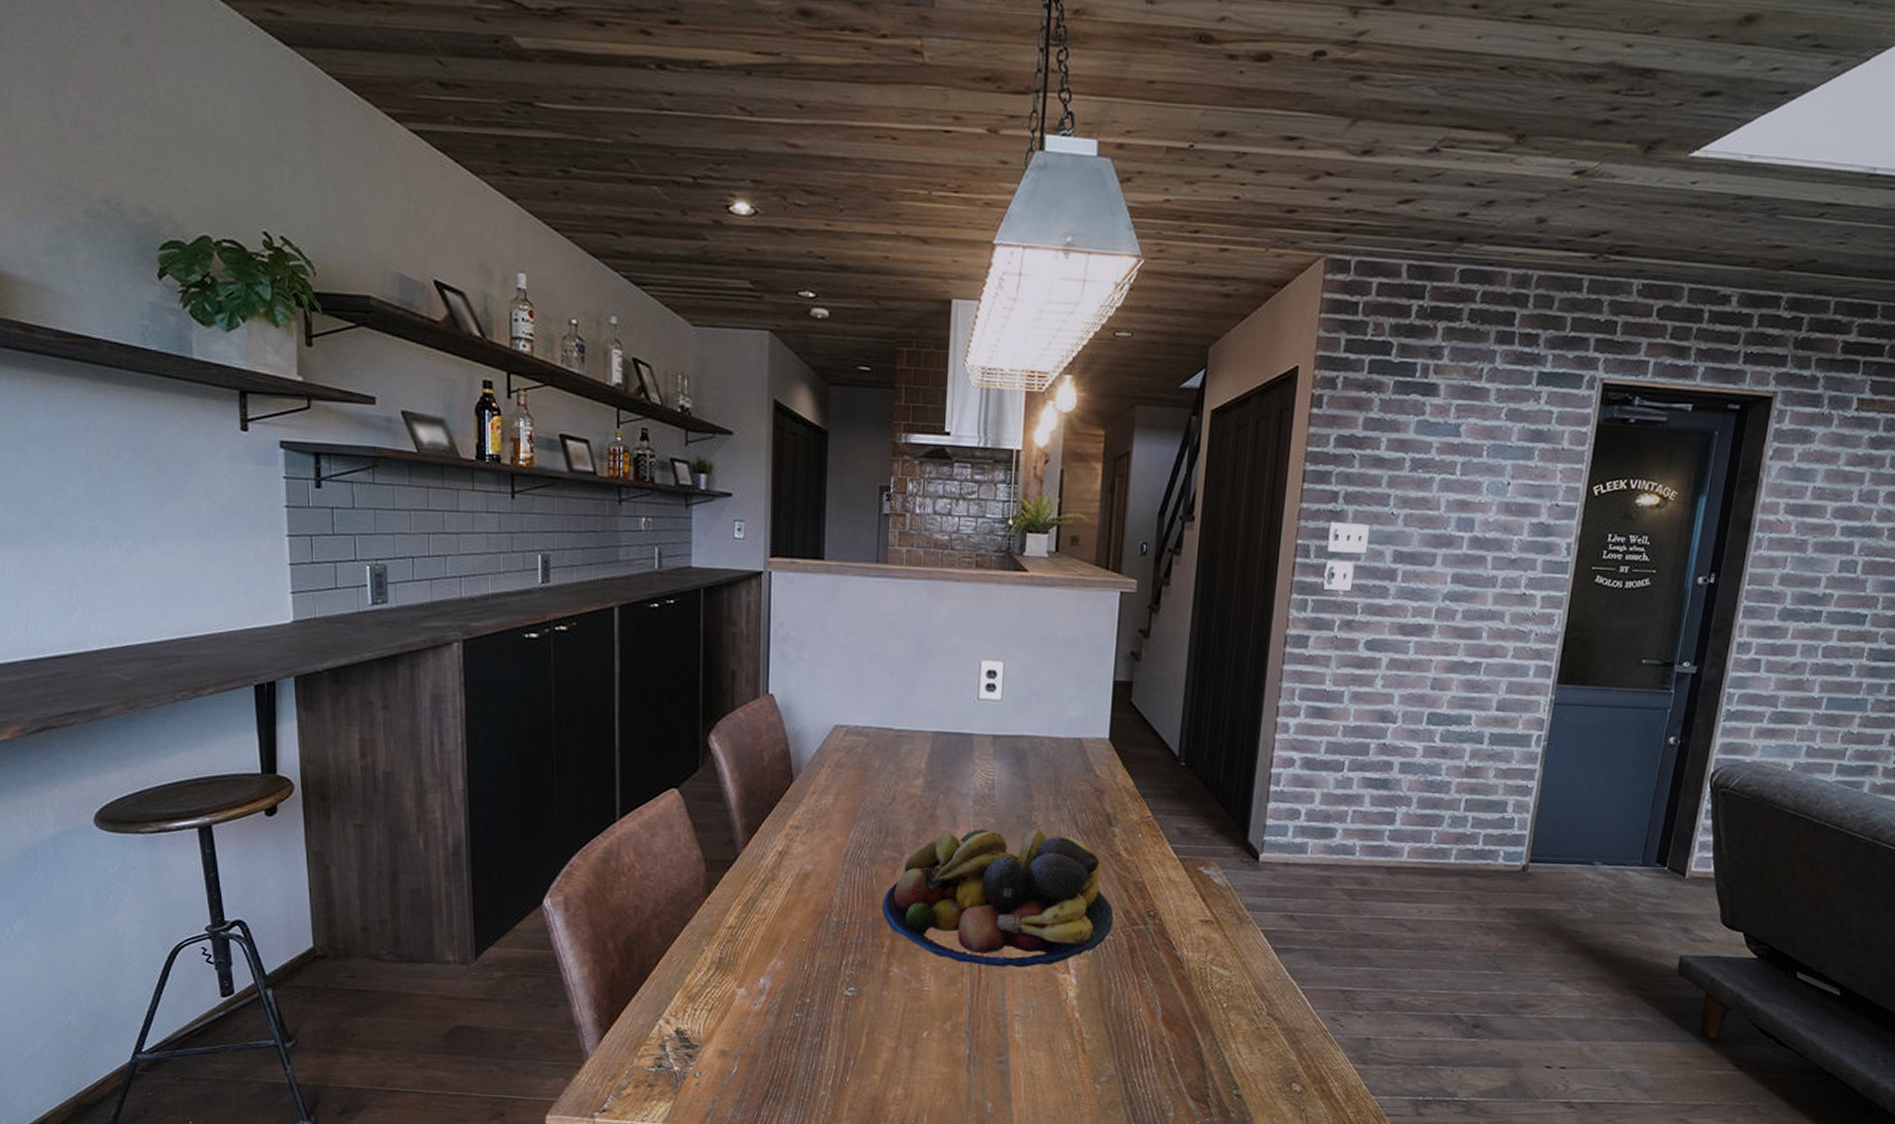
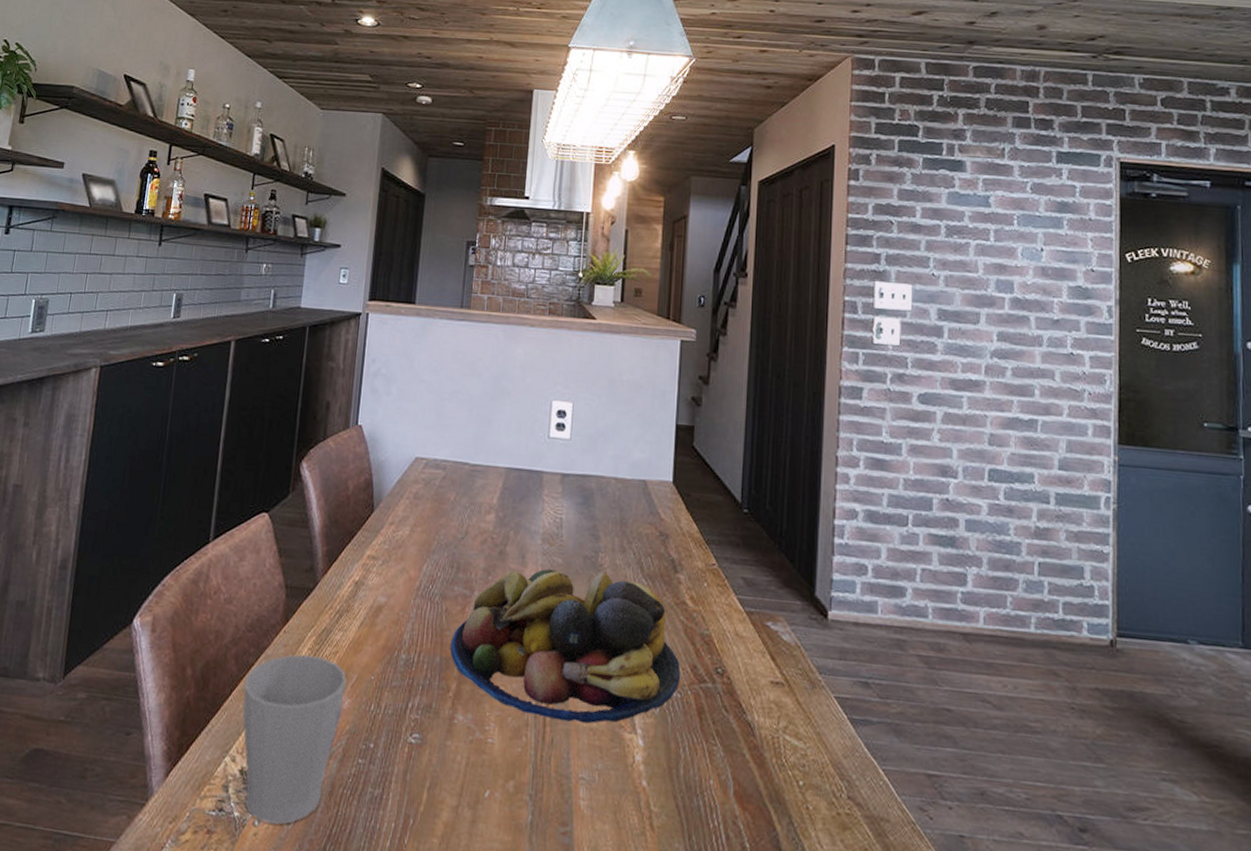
mug: none [669,922,778,1075] -> present [243,654,347,825]

